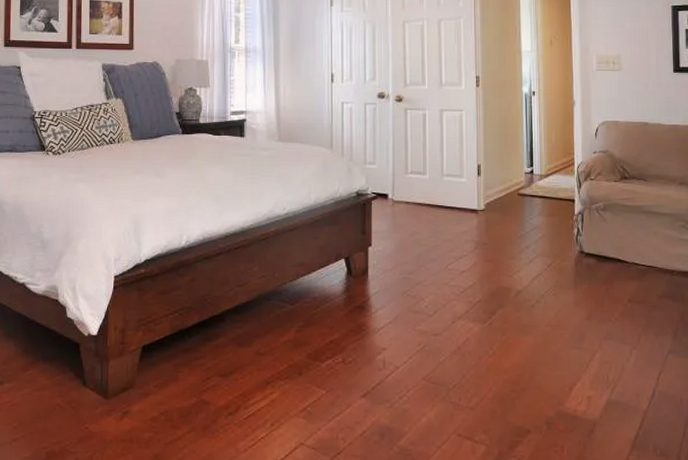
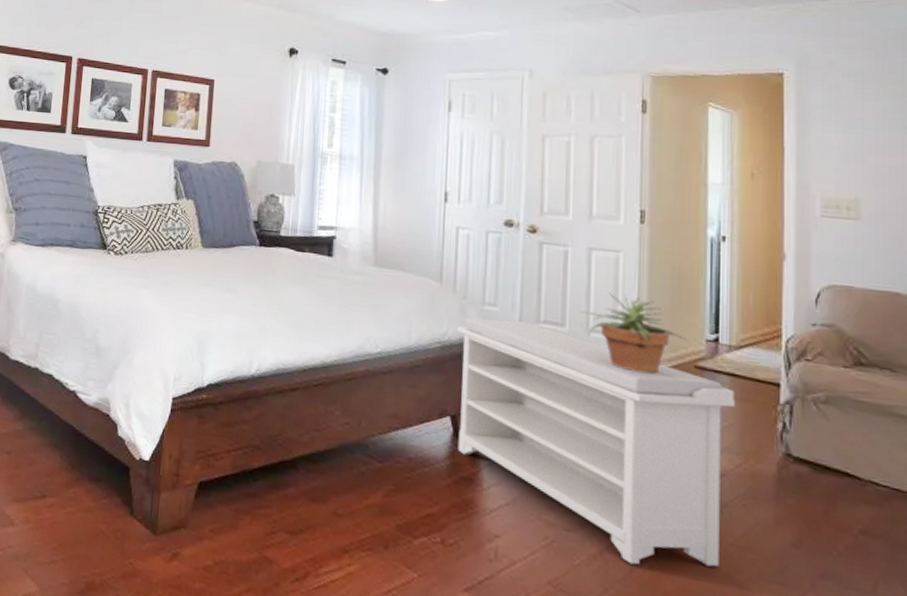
bench: none [346,174,546,353] -> present [457,317,735,567]
potted plant: none [437,143,513,203] -> present [581,292,688,374]

